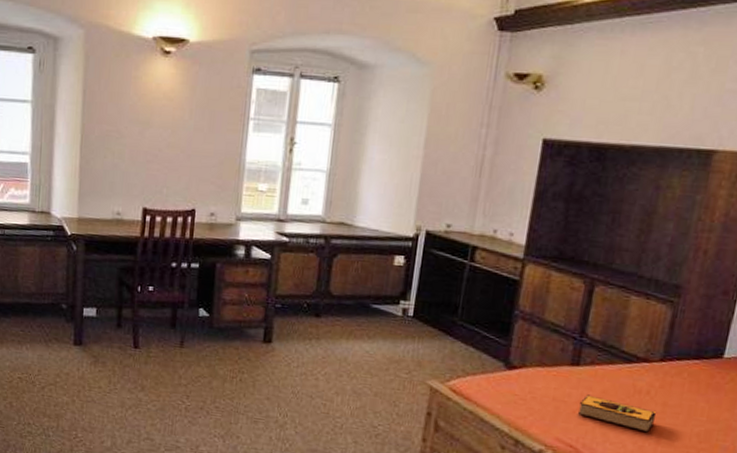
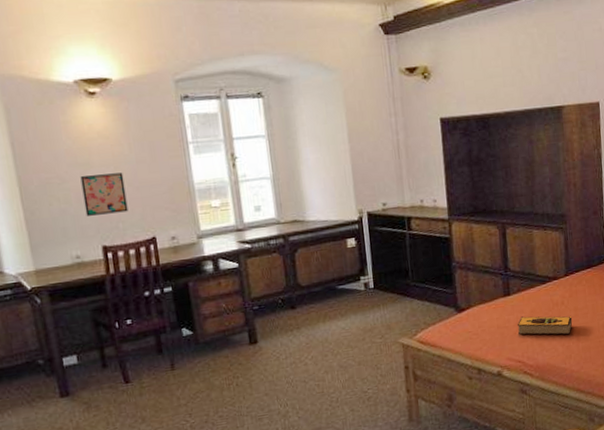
wall art: none [135,134,179,178] -> present [80,172,129,216]

